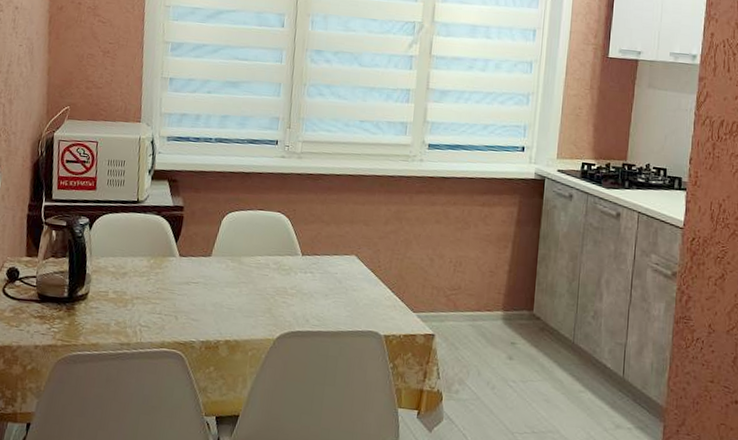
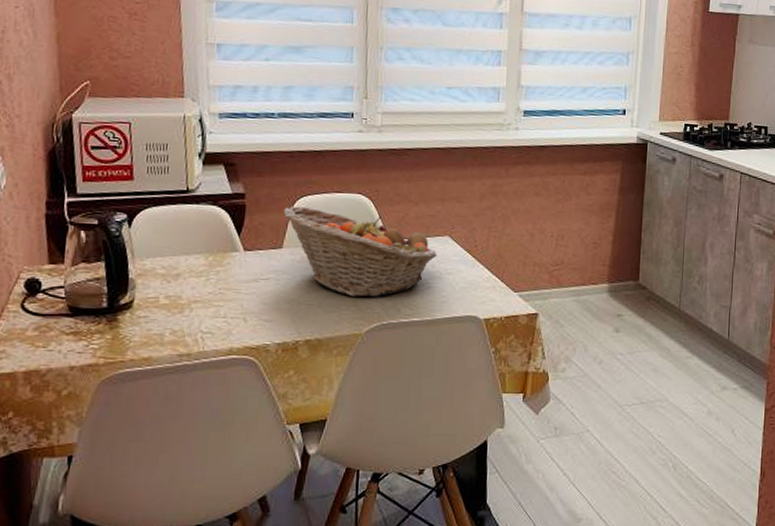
fruit basket: none [214,219,344,307] -> present [283,206,437,298]

